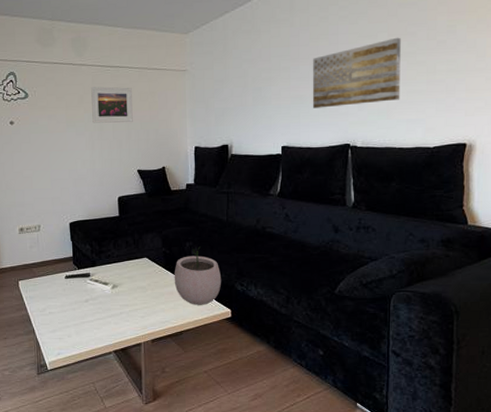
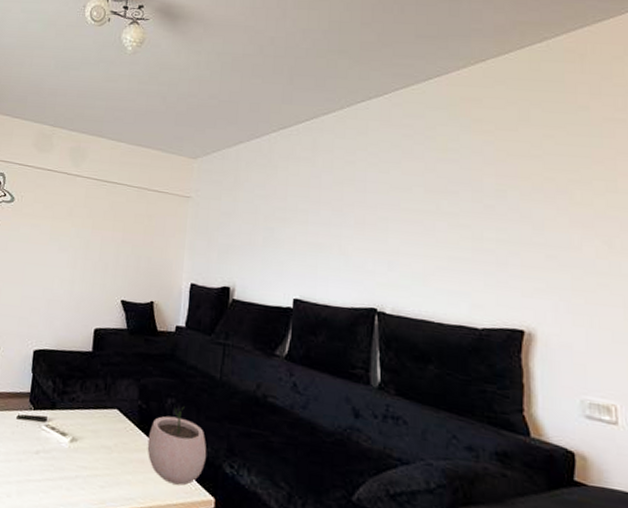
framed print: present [91,86,133,123] -> none [79,200,128,246]
wall art: present [312,37,401,108] -> none [332,194,440,266]

